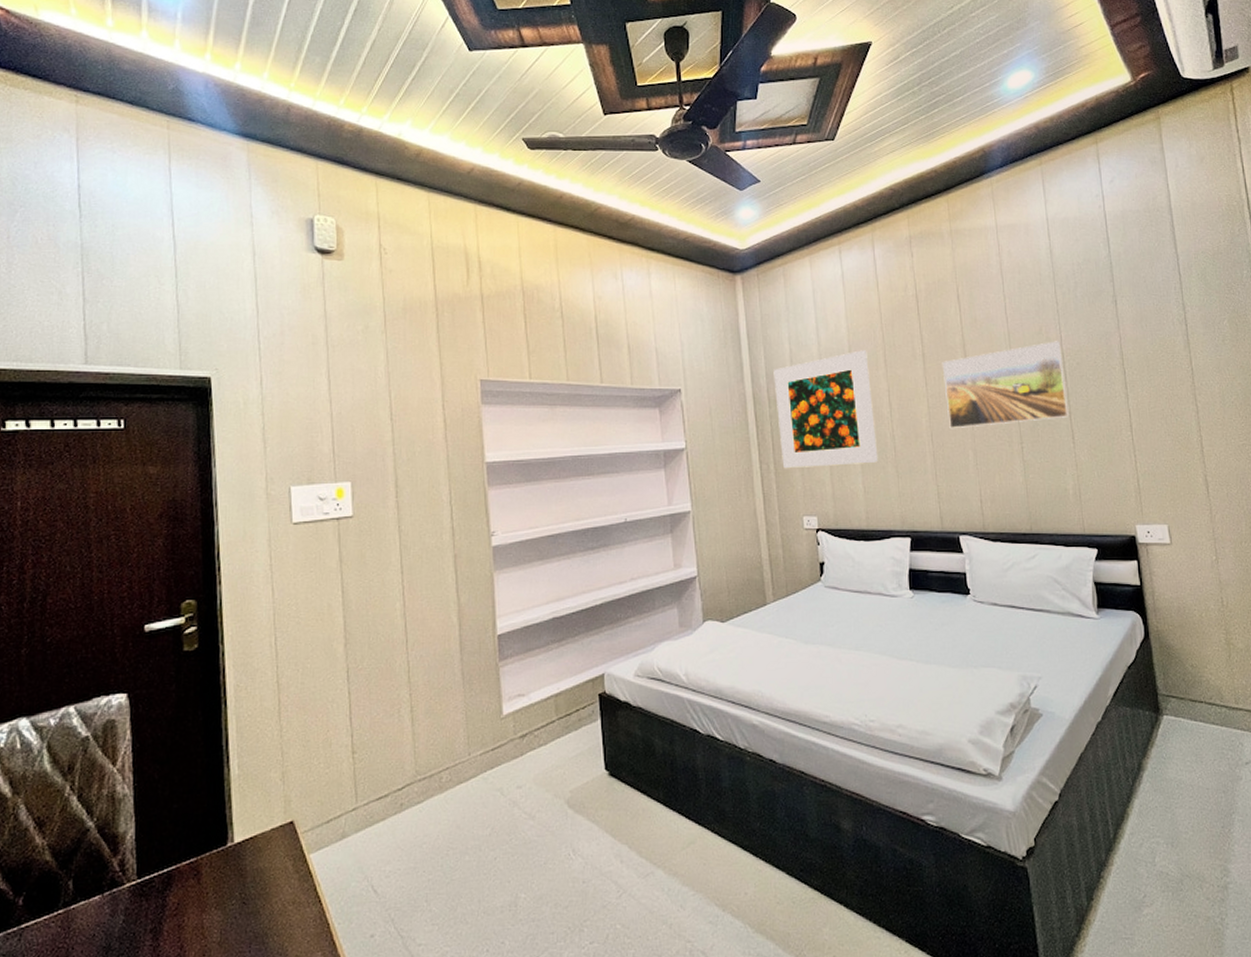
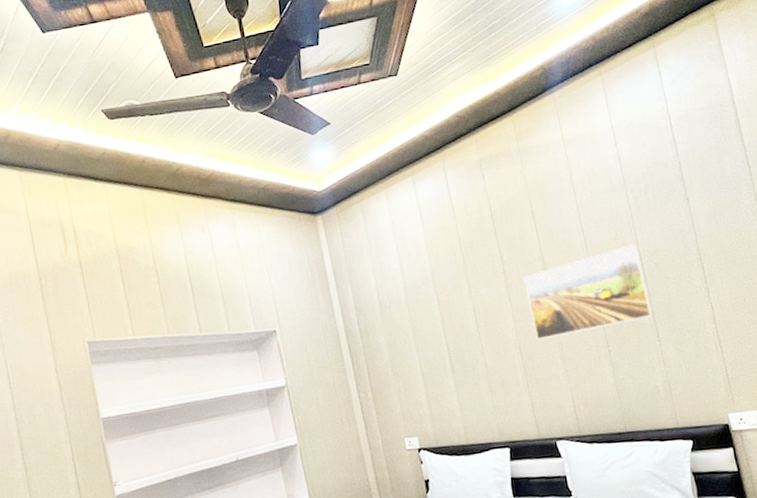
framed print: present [773,350,878,469] -> none [362,274,471,395]

